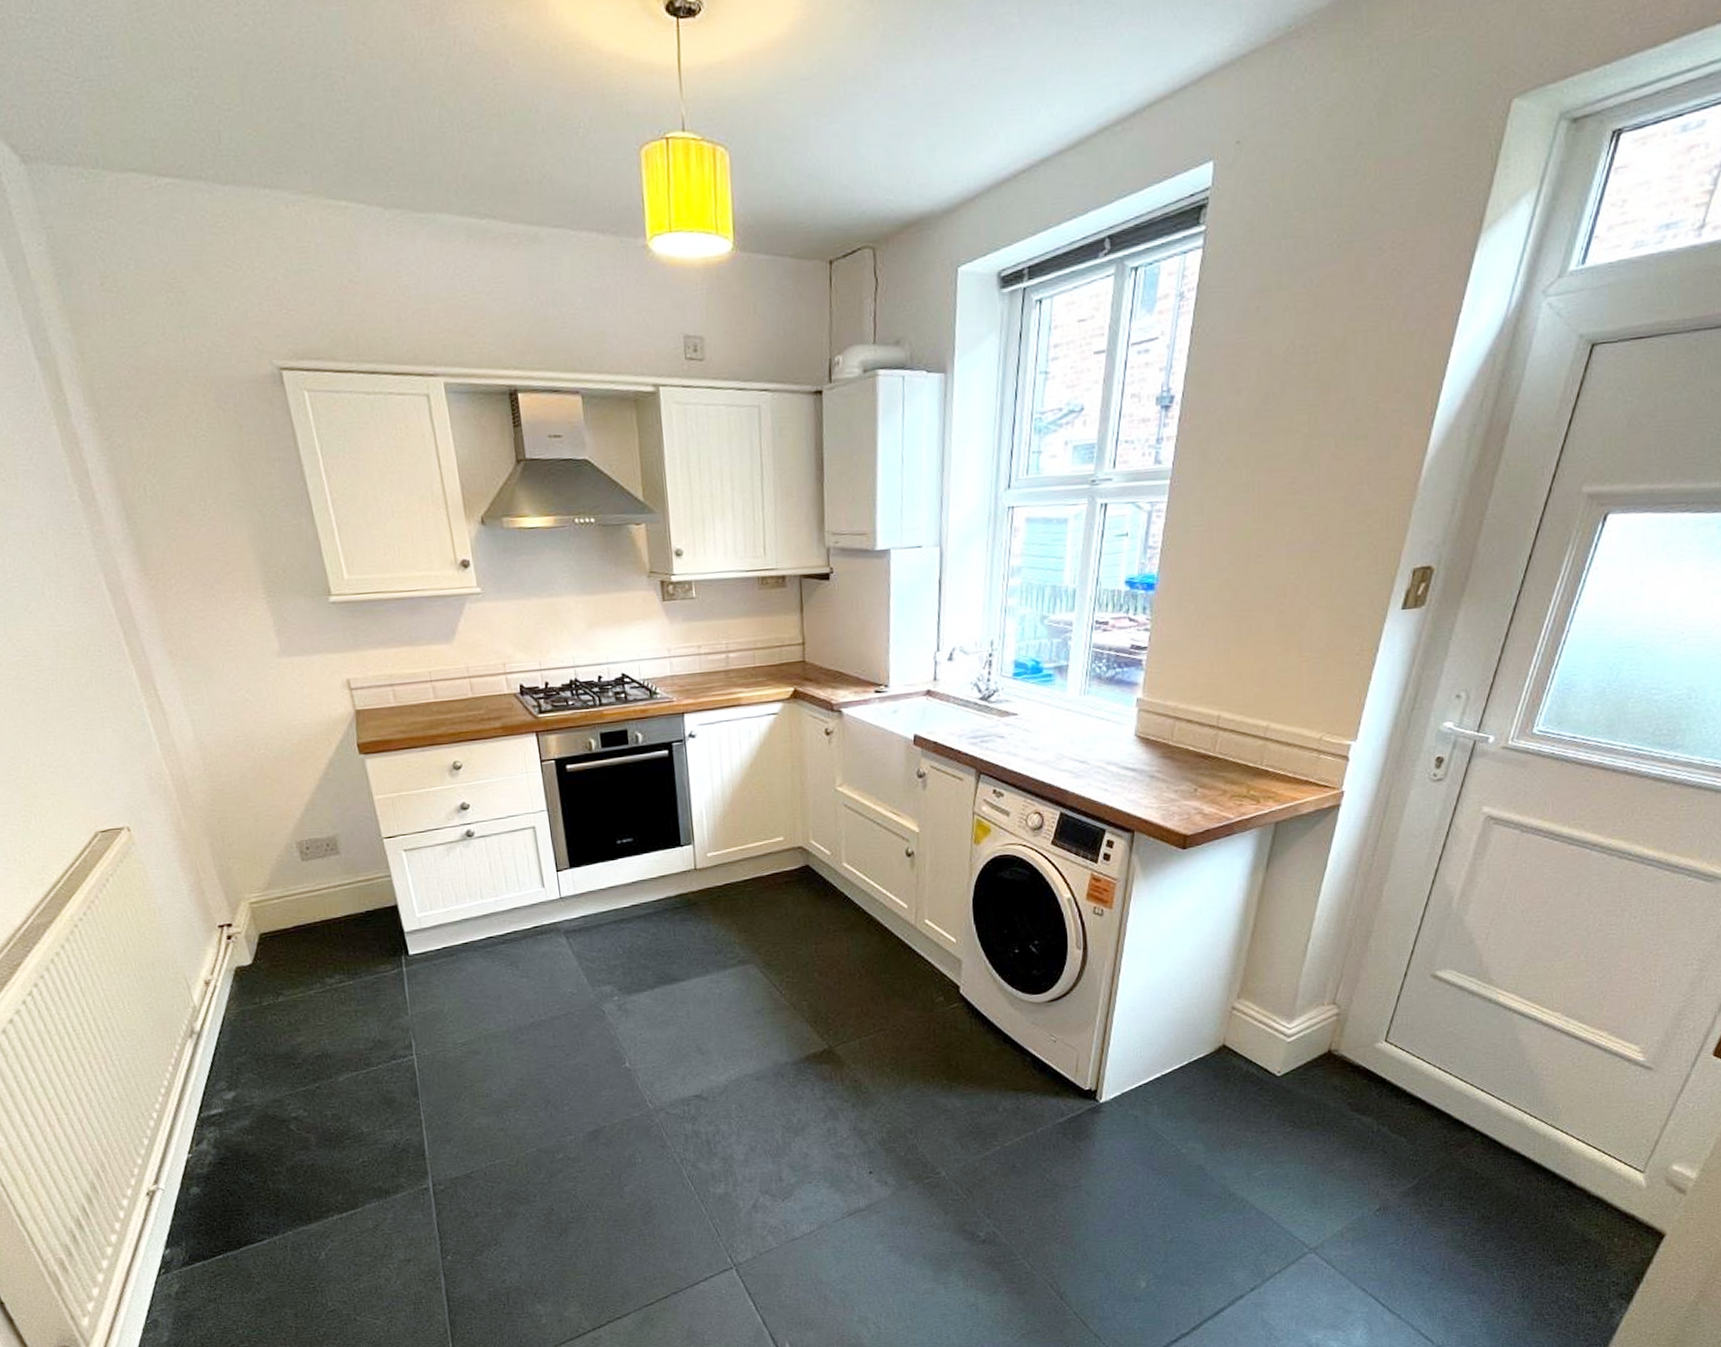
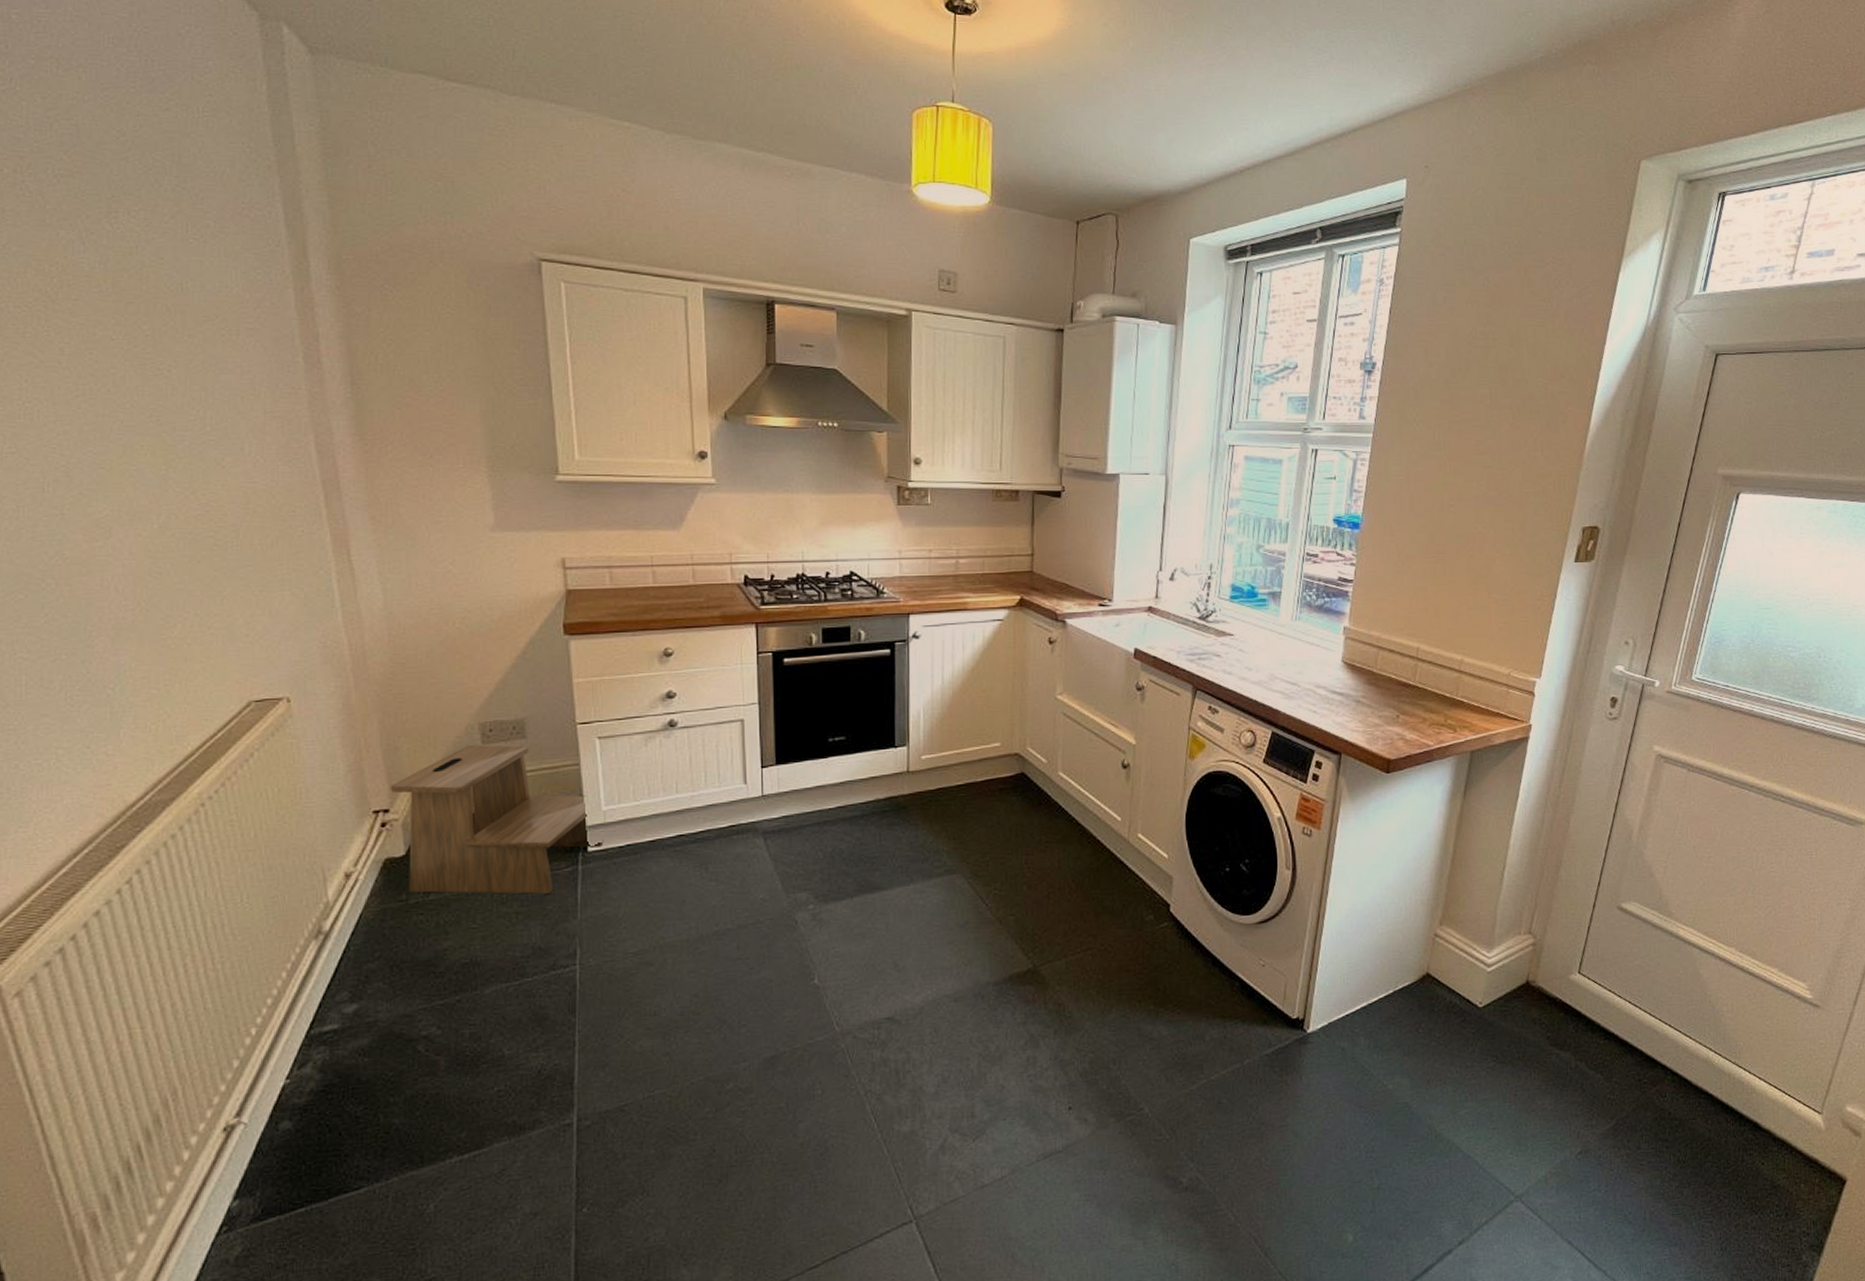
step stool: none [228,861,423,996] -> present [390,745,604,894]

